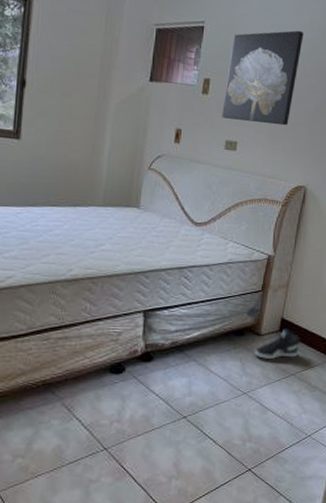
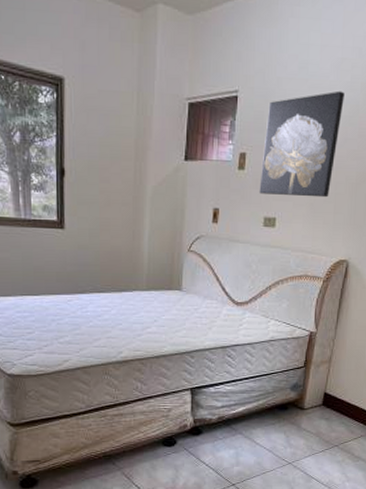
sneaker: present [254,328,301,359] -> none [298,402,344,431]

